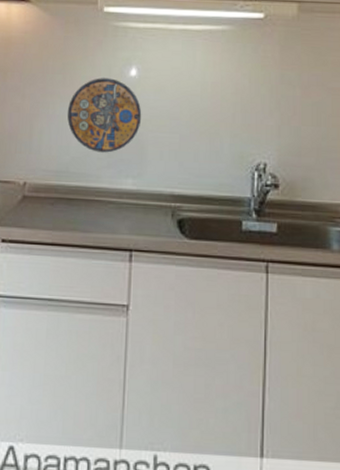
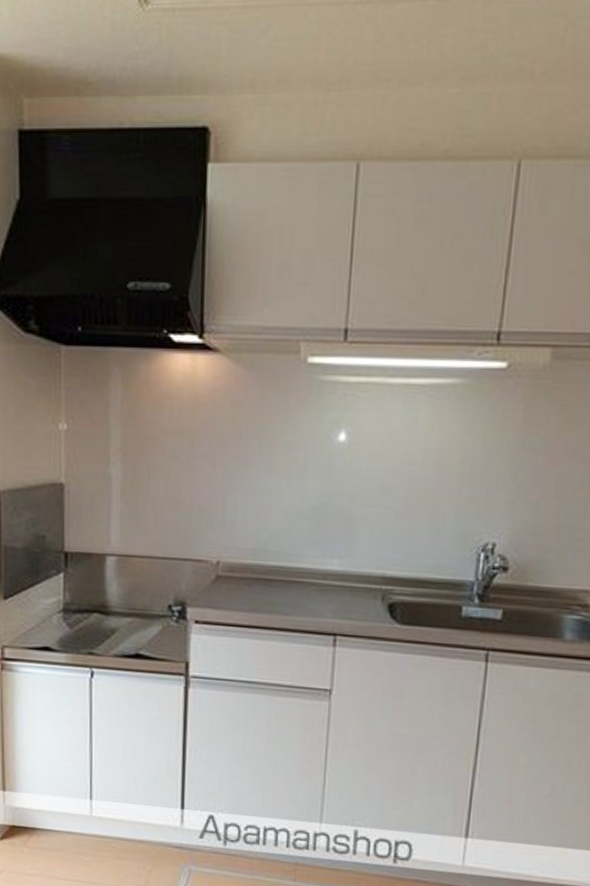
manhole cover: present [67,78,142,153] -> none [265,443,351,530]

